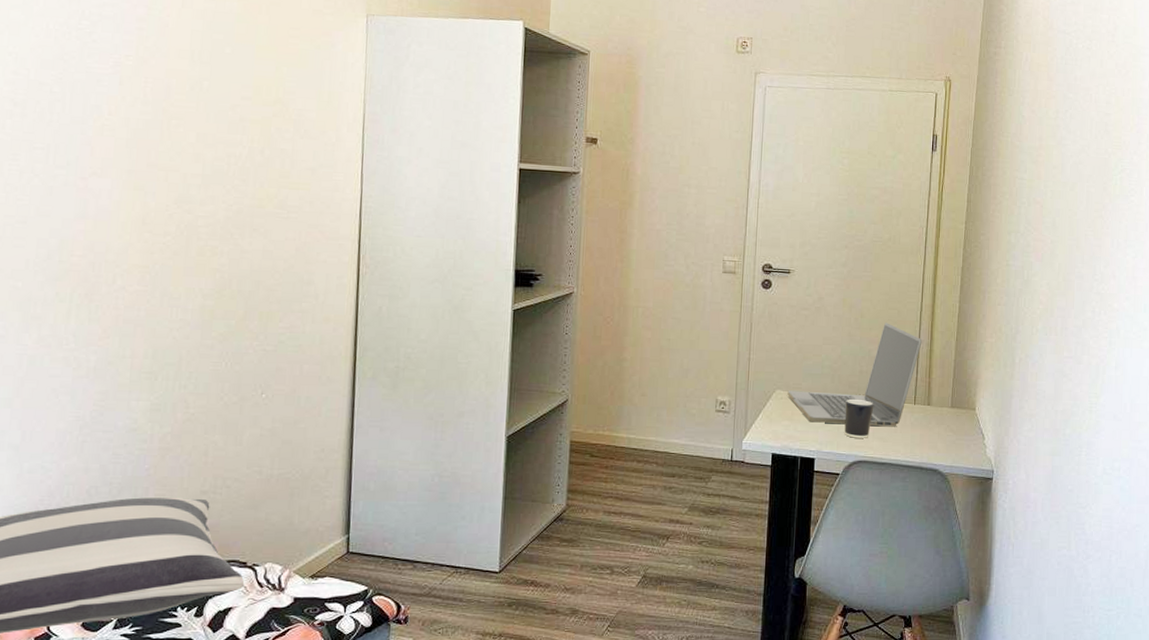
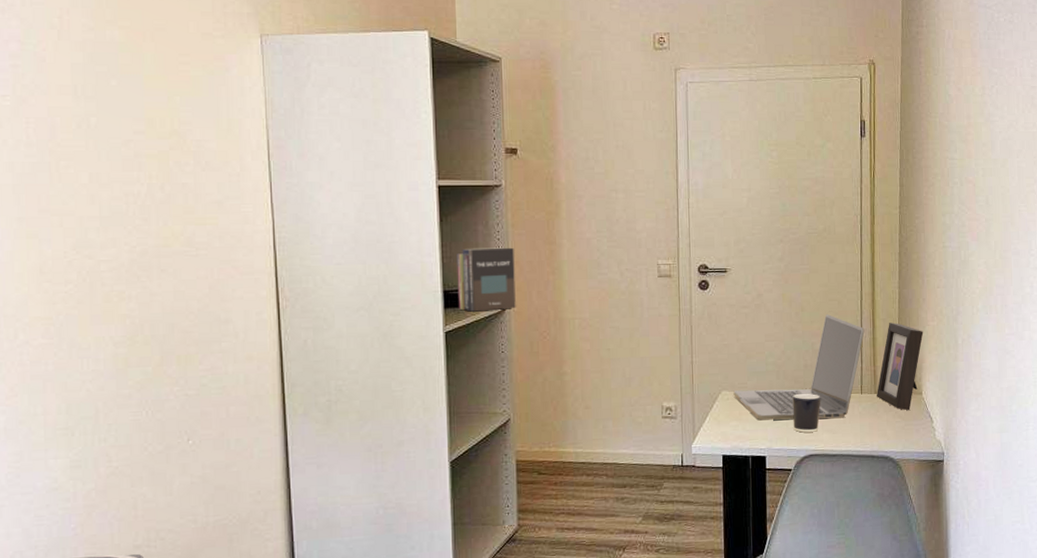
books: none [528,231,586,293] -> present [456,247,516,312]
picture frame: none [930,336,981,424] -> present [877,323,924,410]

